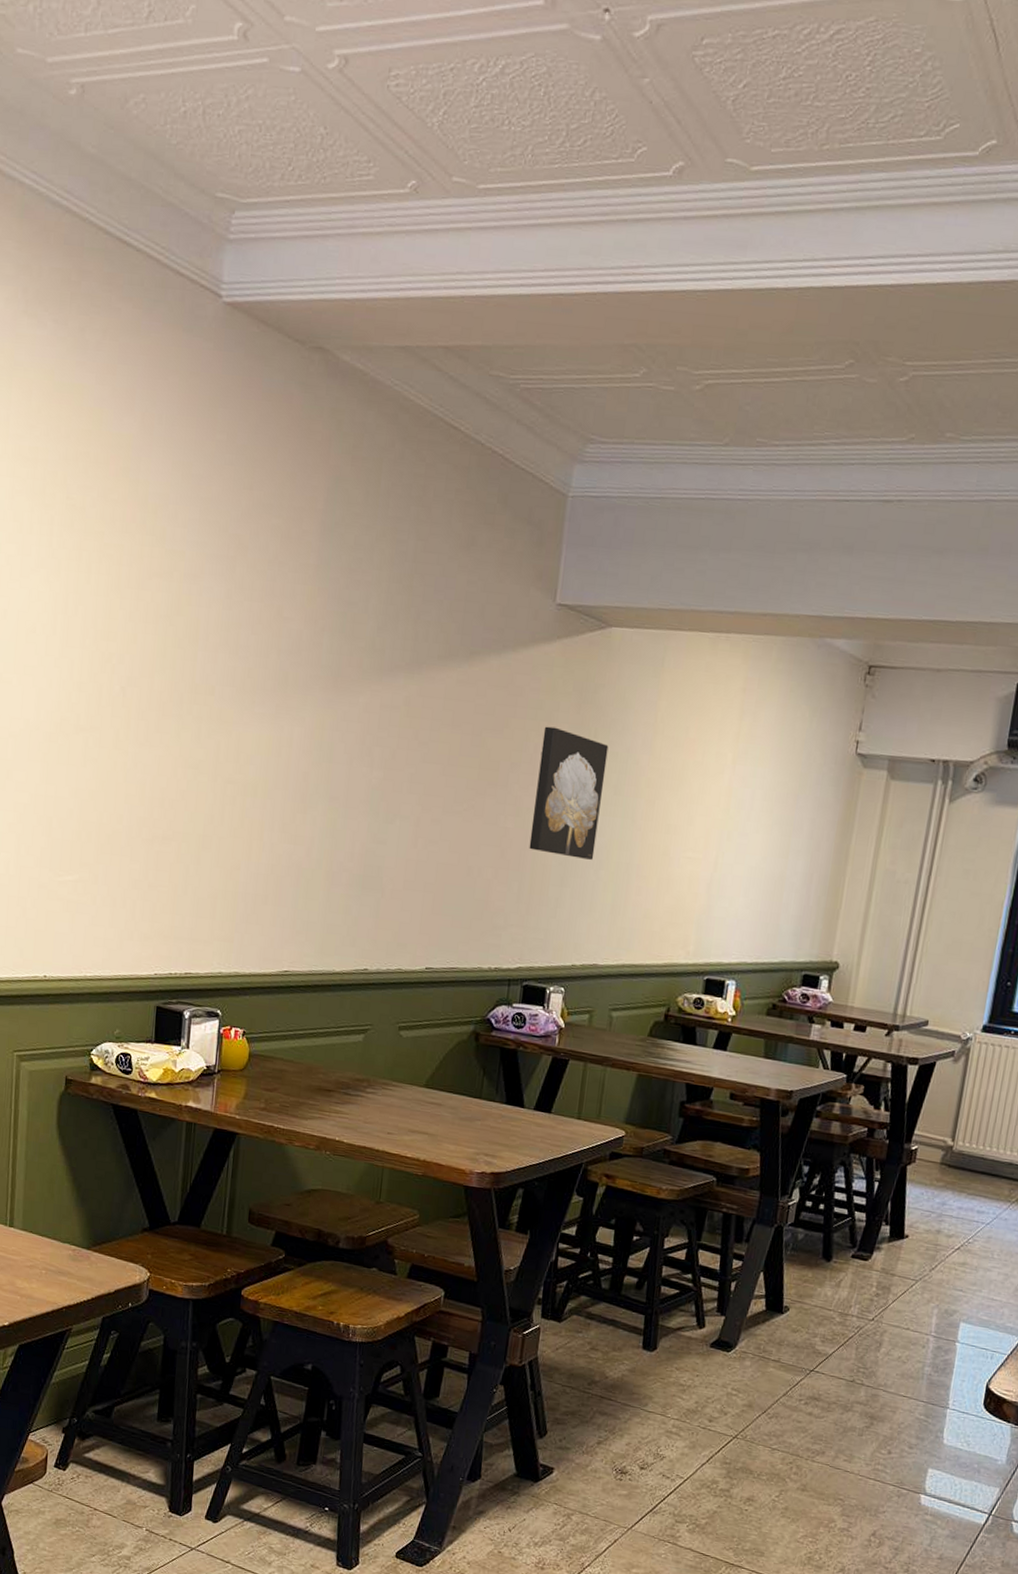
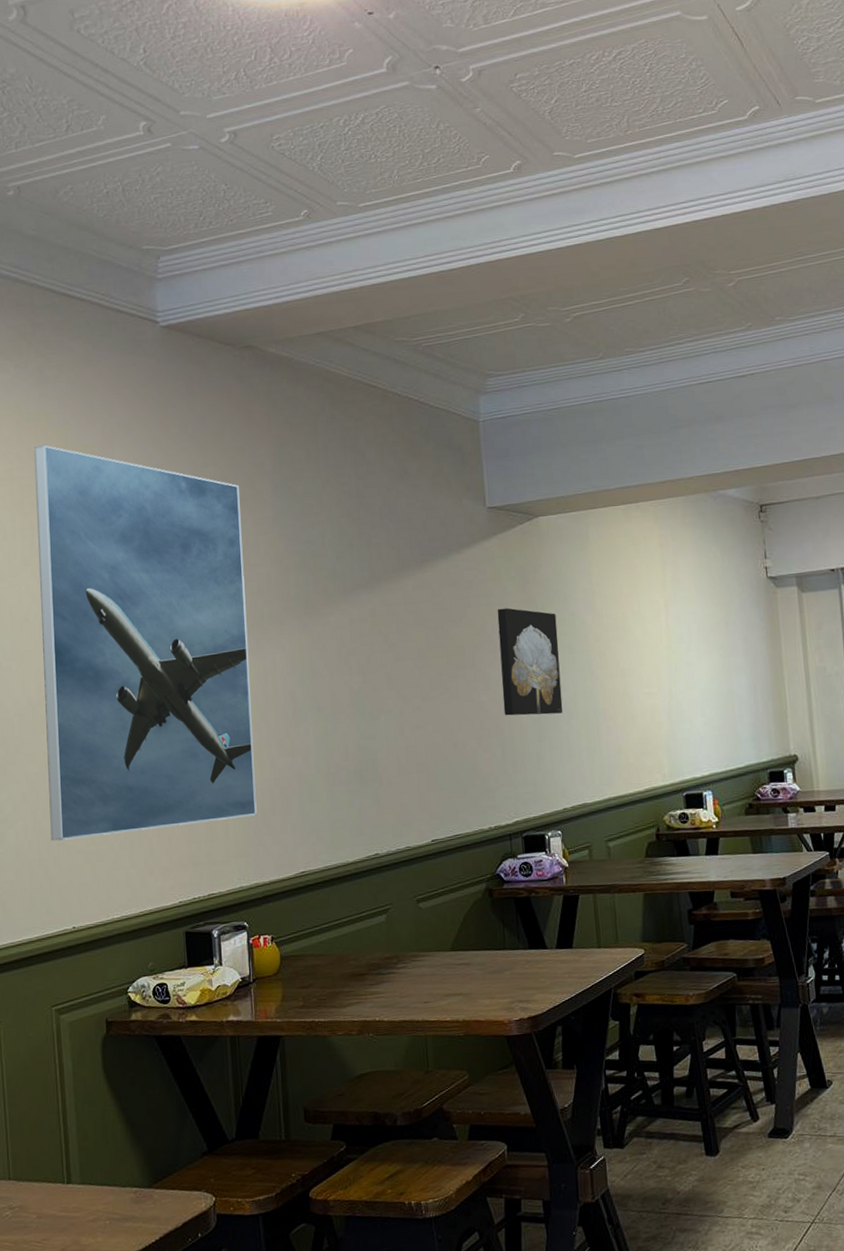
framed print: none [32,425,284,900] -> present [34,444,257,841]

